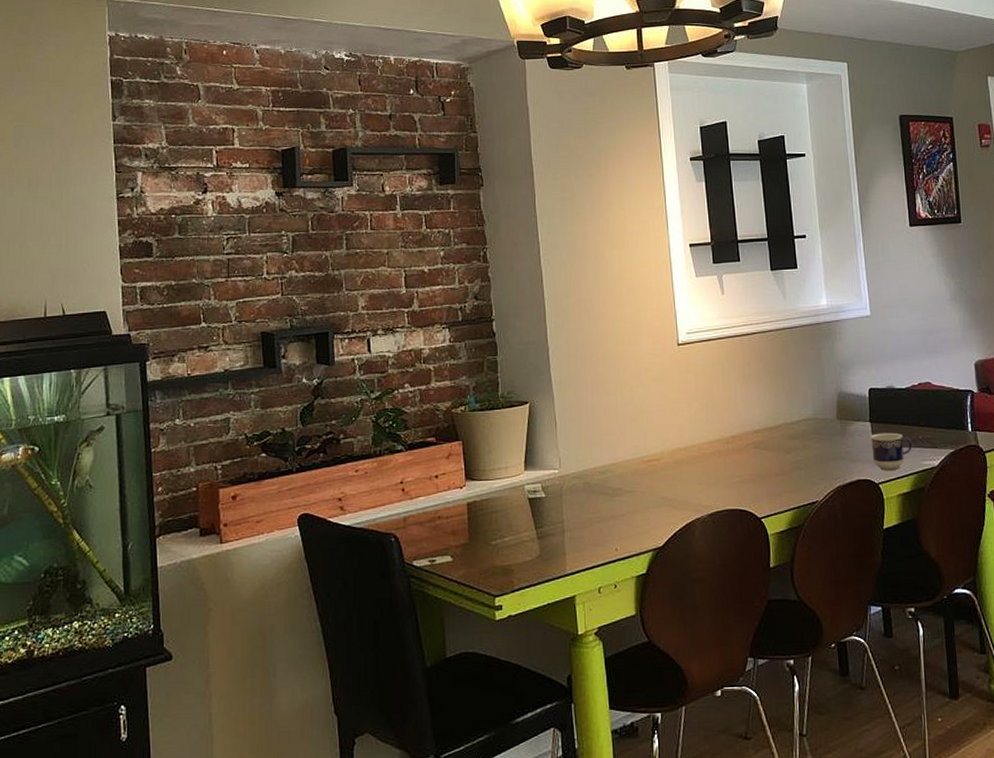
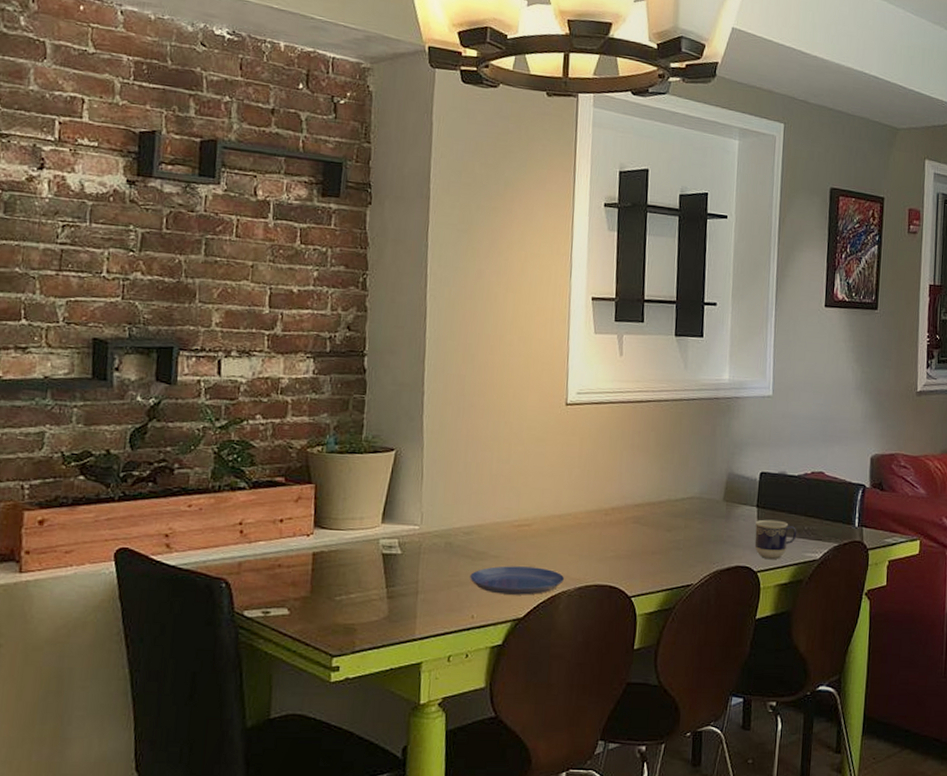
plate: none [610,498,696,526] -> present [470,566,564,595]

